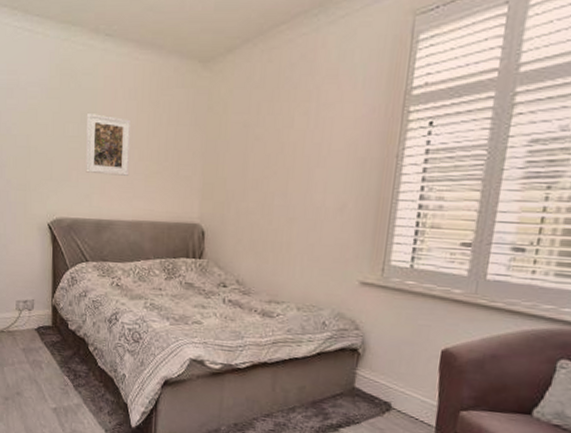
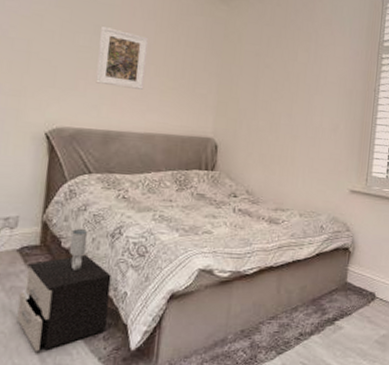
nightstand: none [40,313,111,417] -> present [17,229,112,351]

